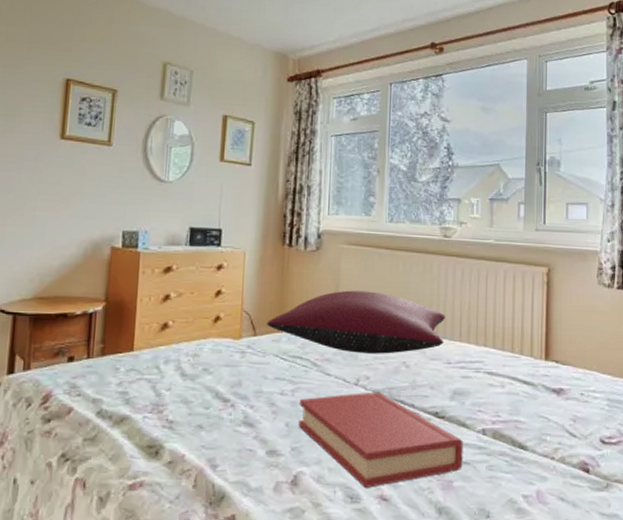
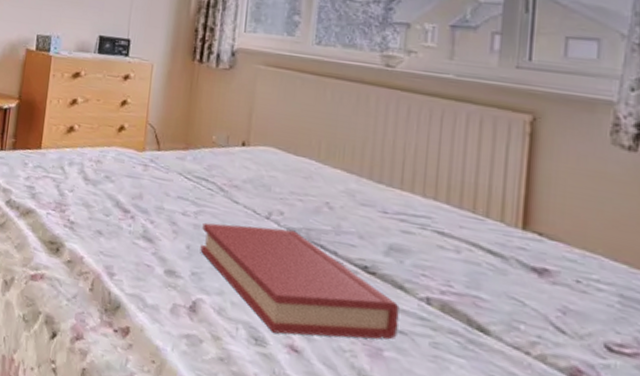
pillow: present [267,290,445,354] -> none [172,114,383,193]

